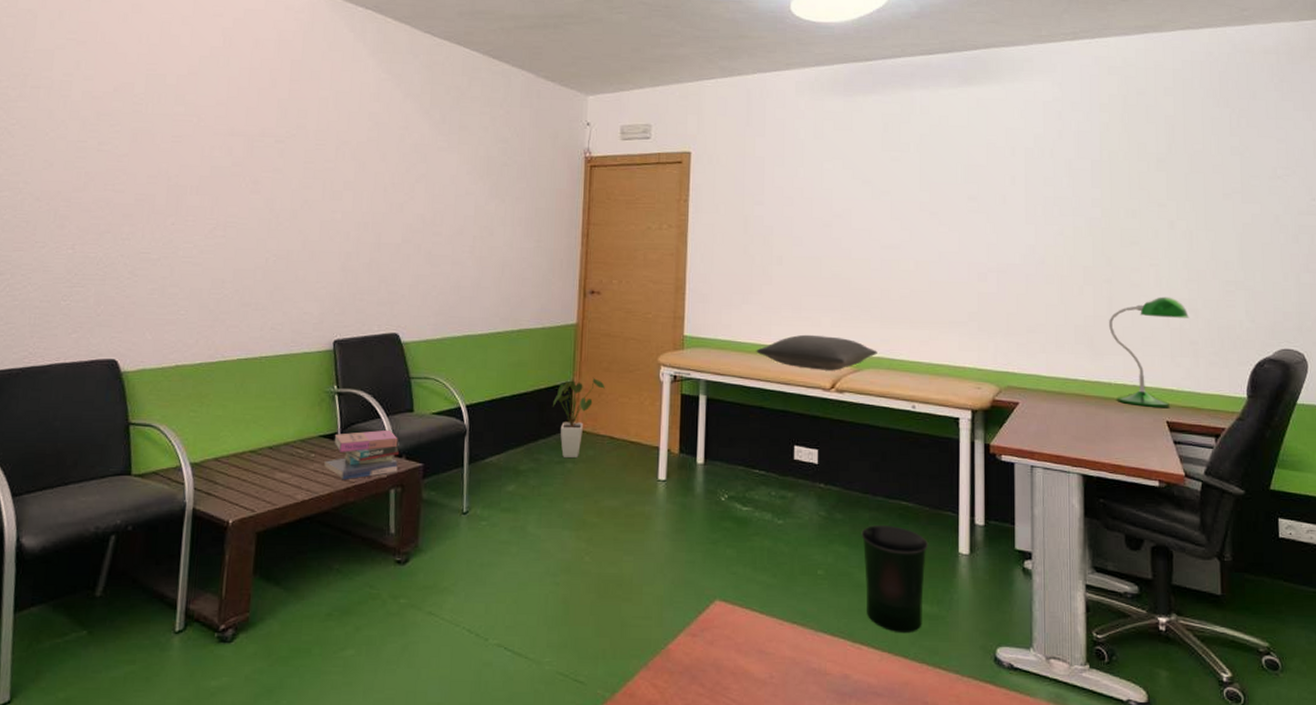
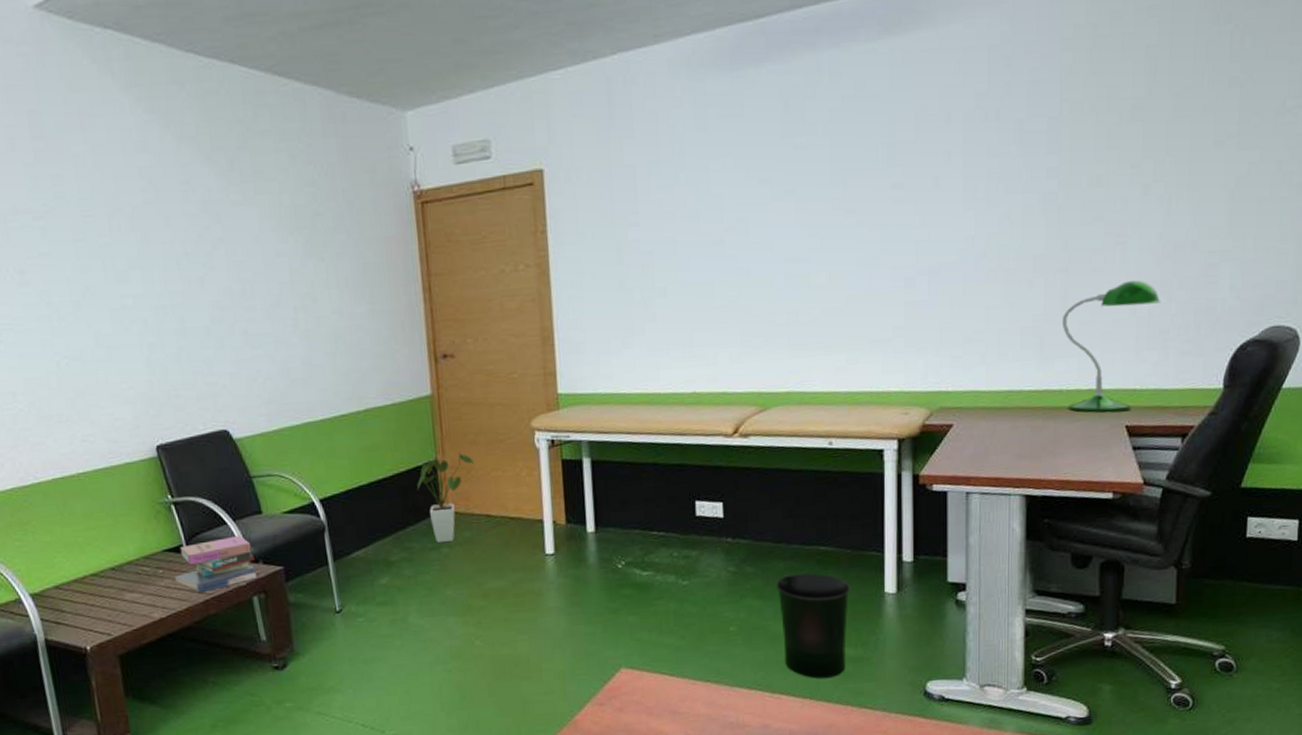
pillow: present [756,334,877,371] -> none [643,374,786,415]

